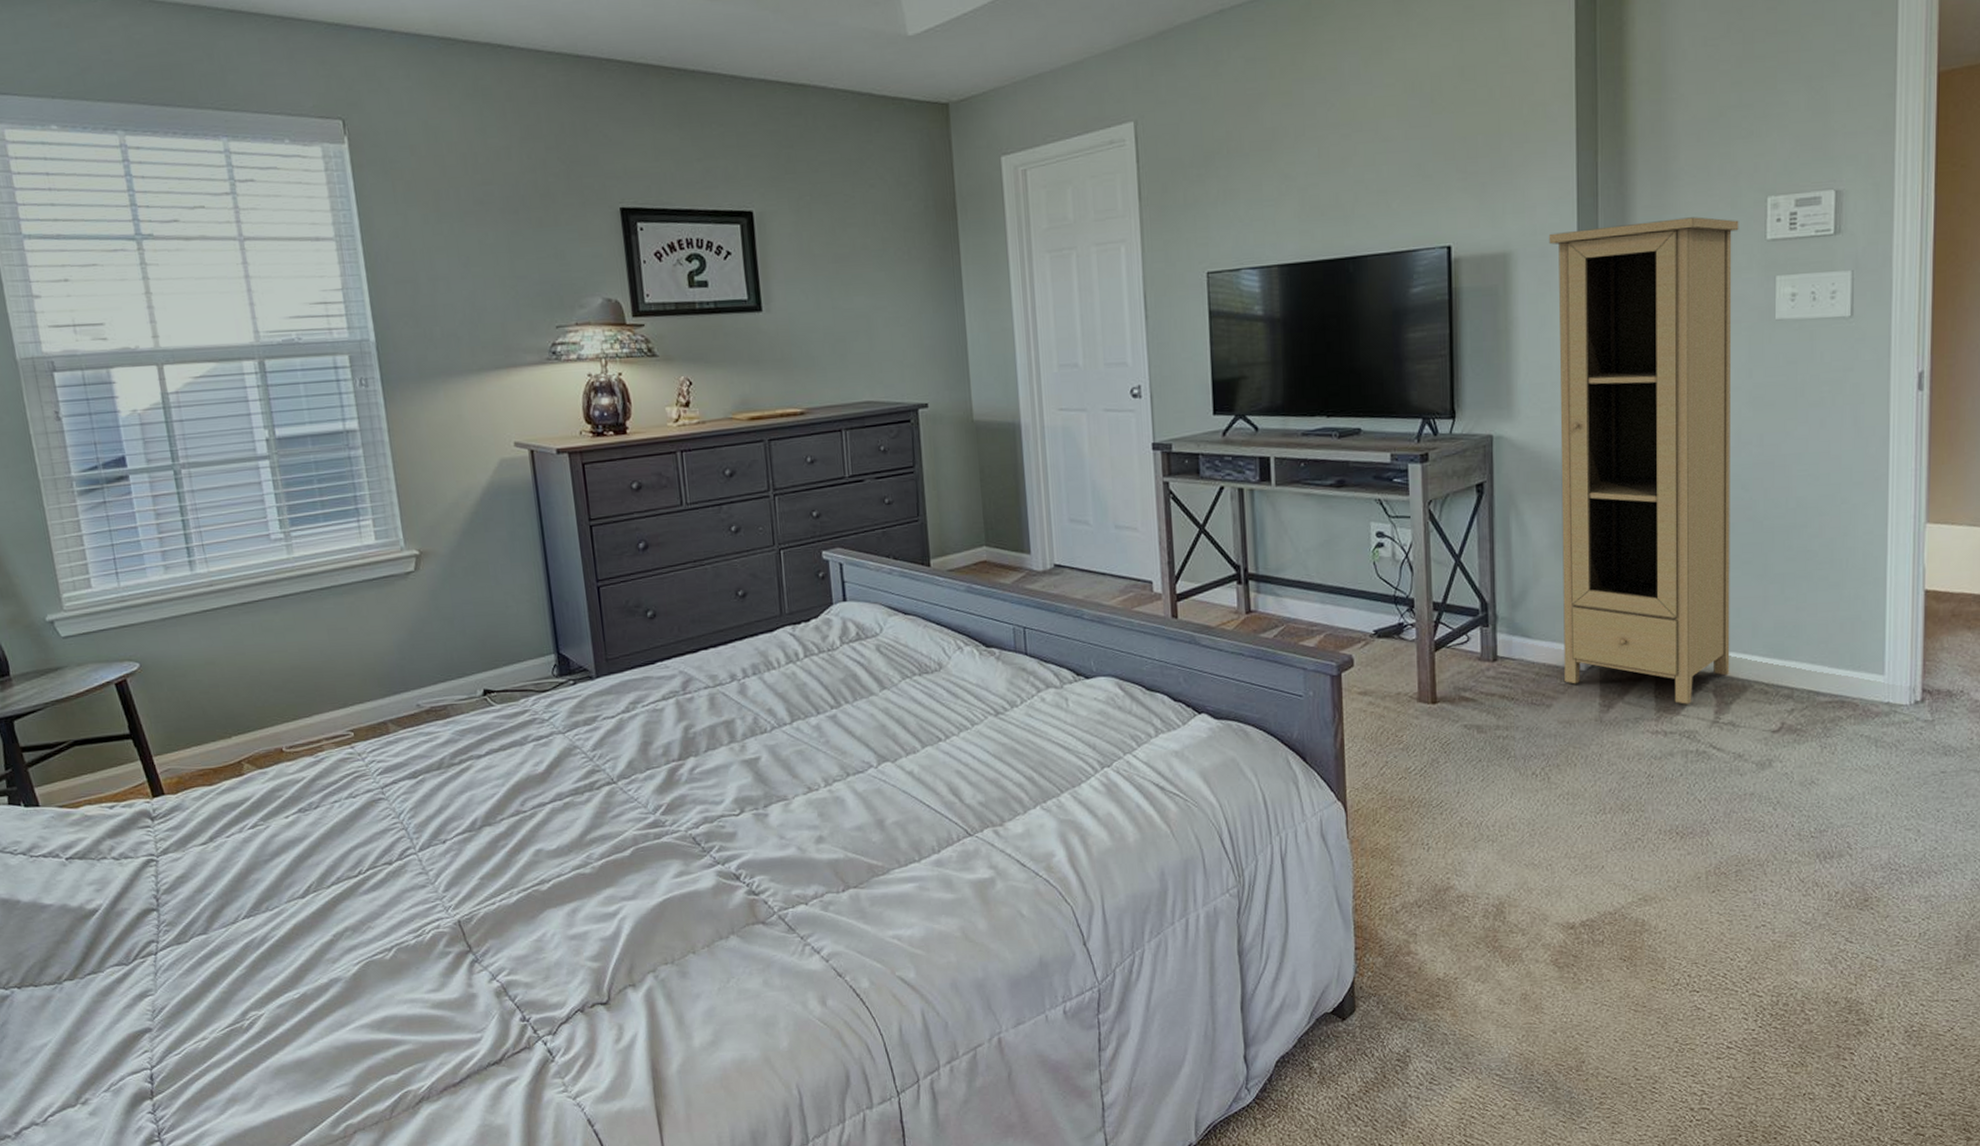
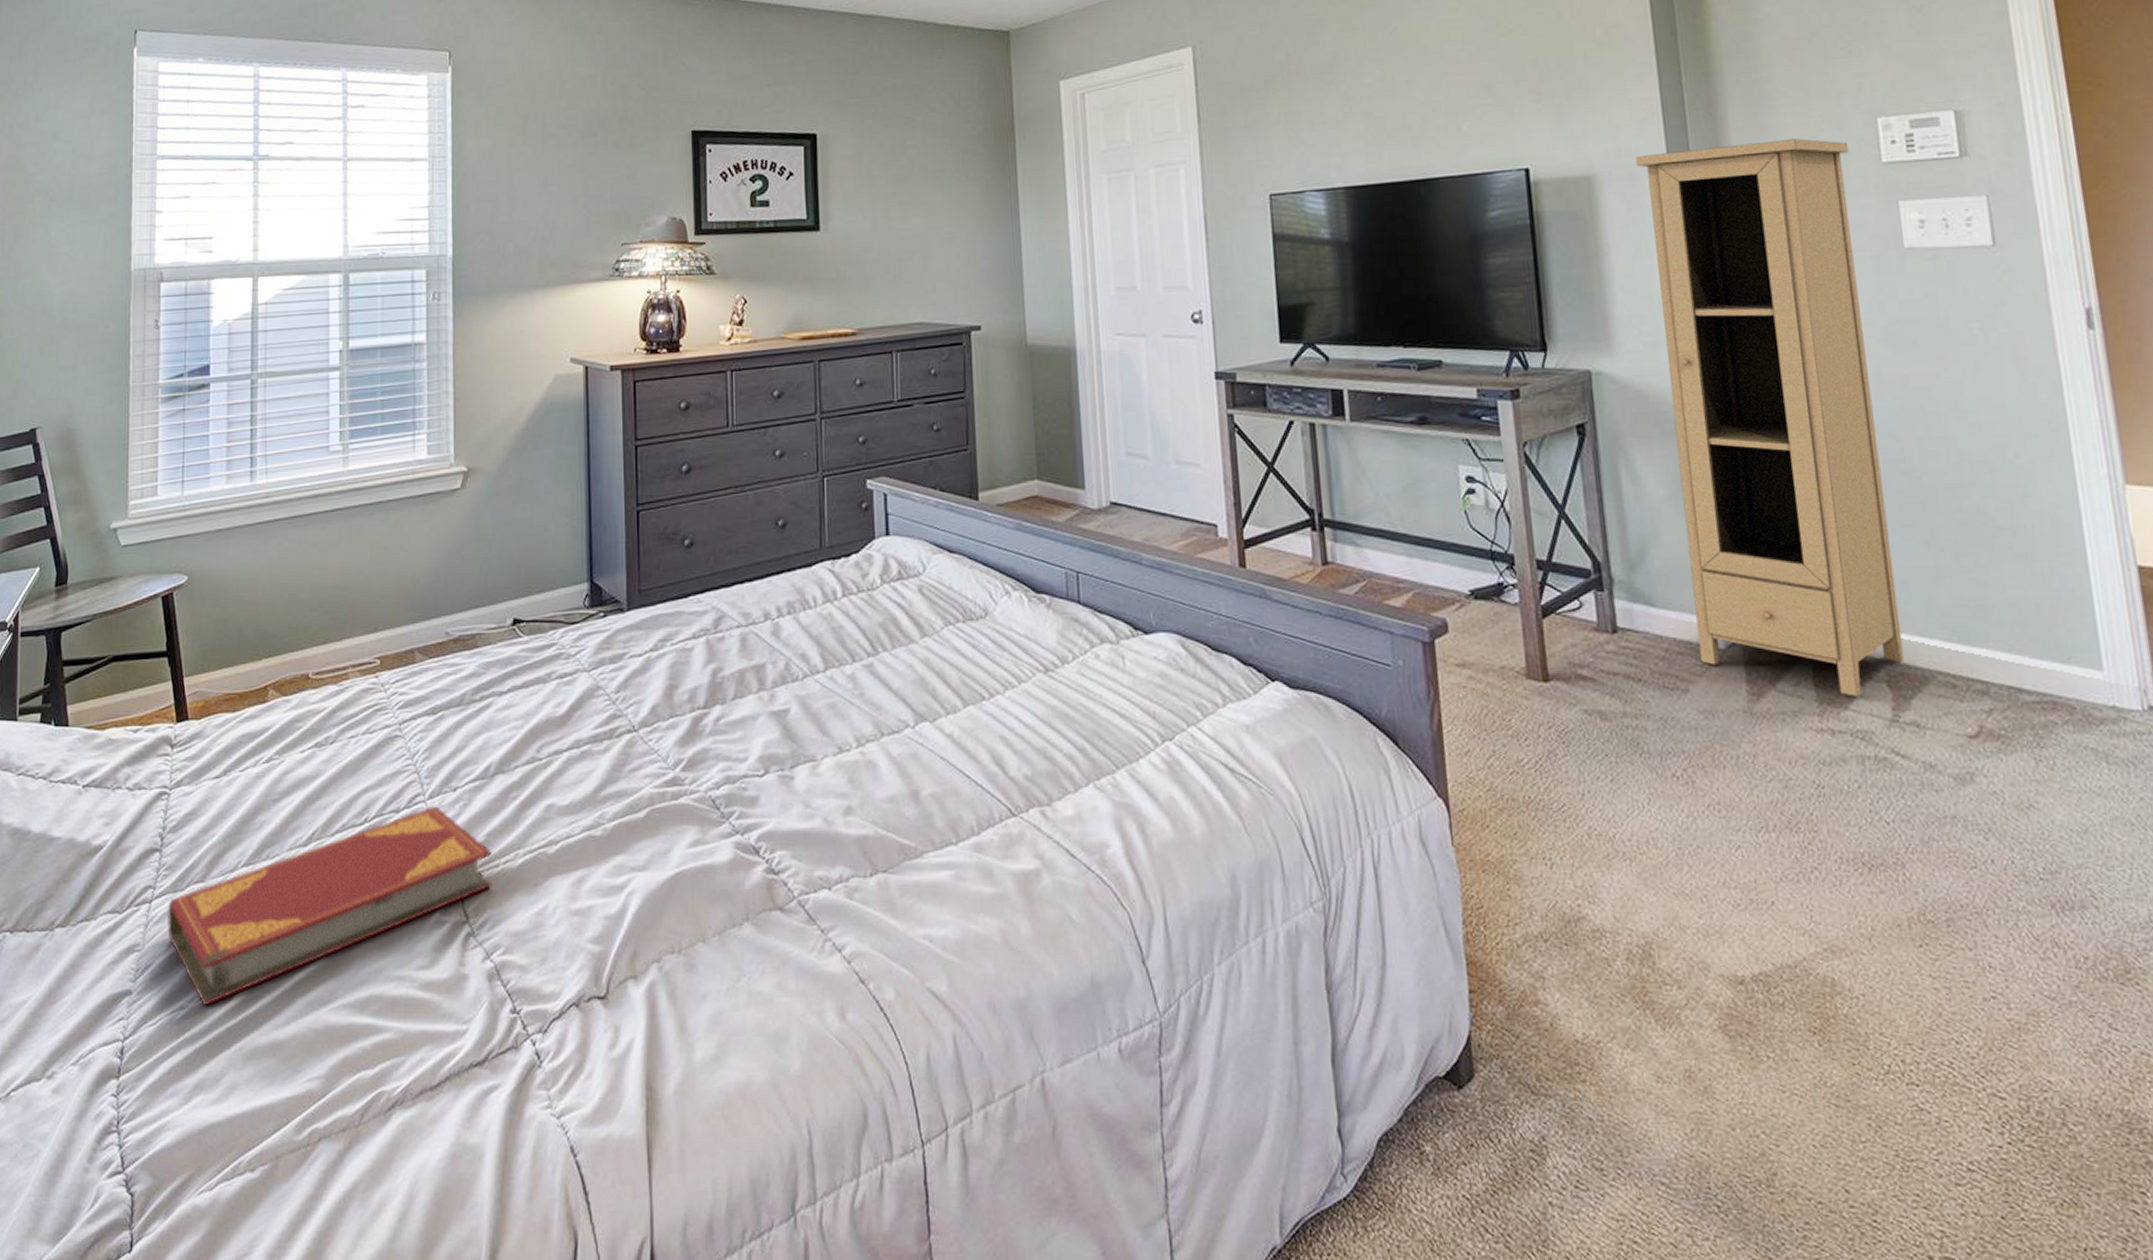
hardback book: none [174,857,491,1035] -> present [167,806,493,1005]

